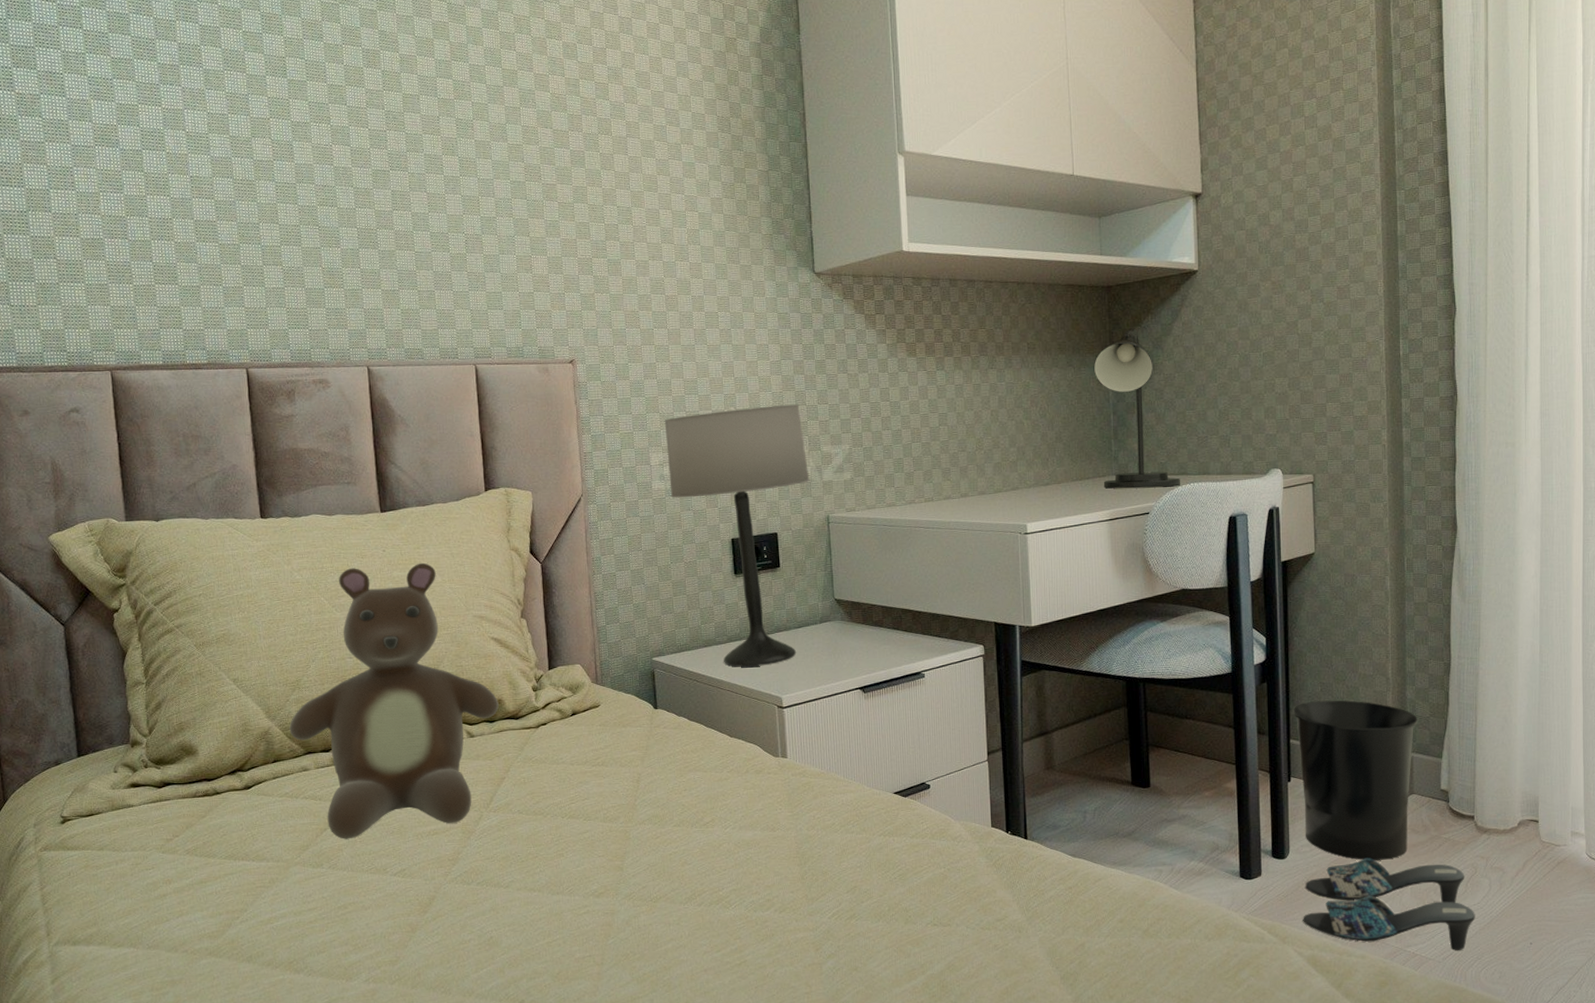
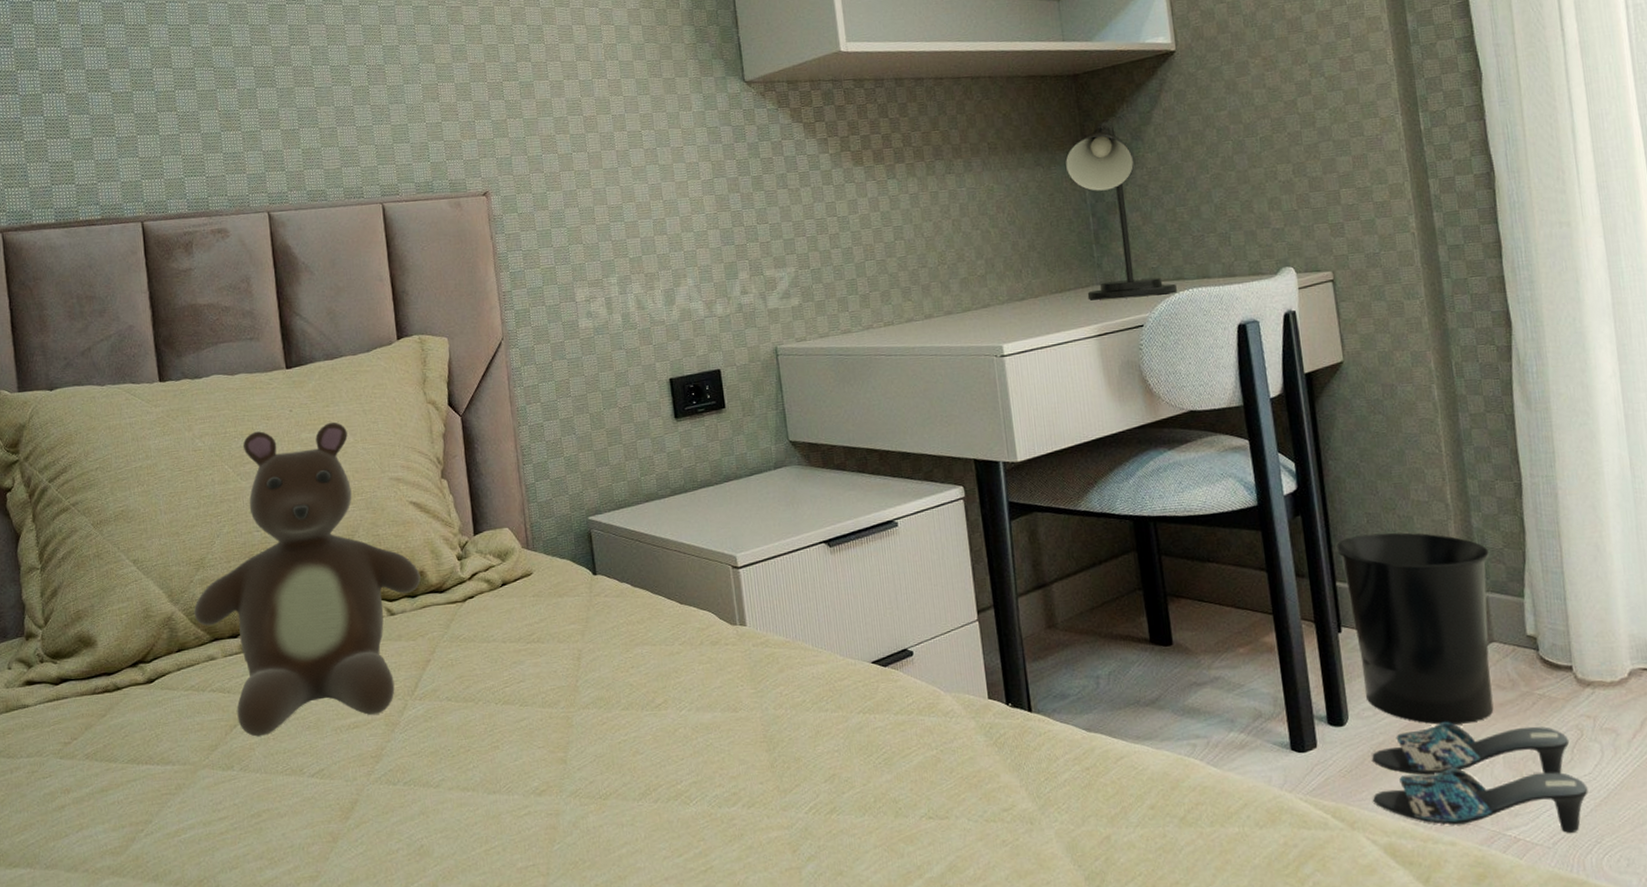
table lamp: present [664,403,810,667] -> none [588,225,753,524]

